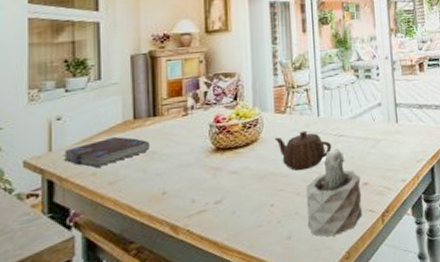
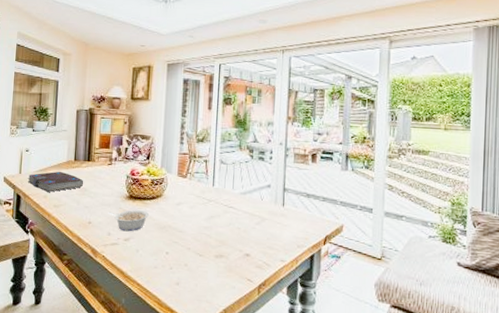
legume: none [188,162,245,193] -> present [108,210,150,232]
teapot: present [274,130,332,171] -> none [175,196,222,230]
succulent plant: present [306,149,362,237] -> none [193,218,244,293]

